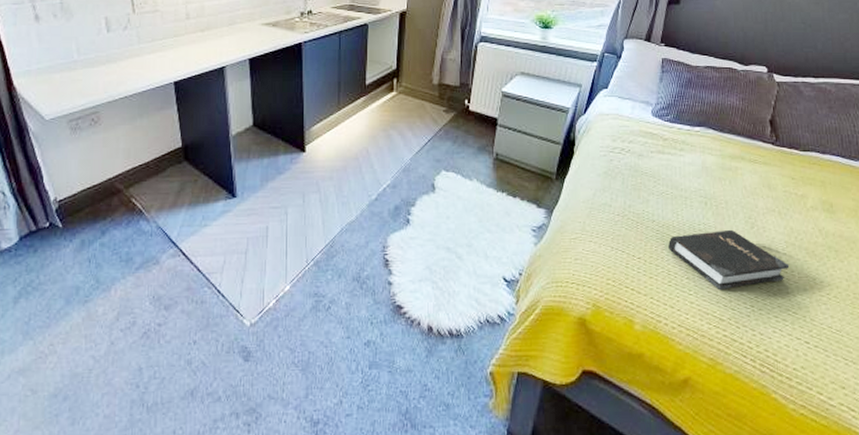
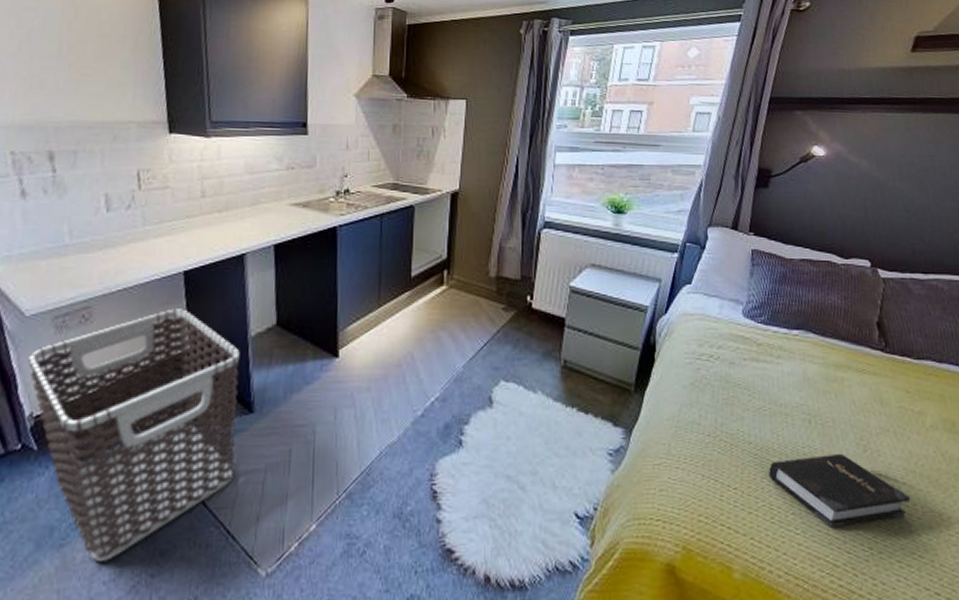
clothes hamper: none [50,113,223,315] -> present [28,309,240,563]

